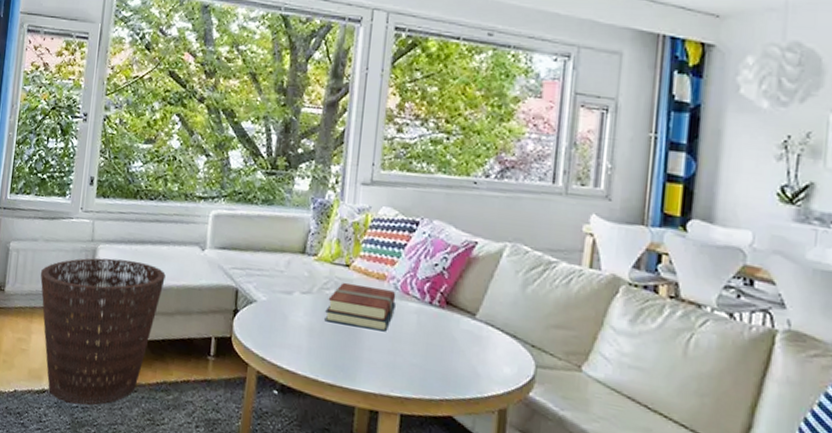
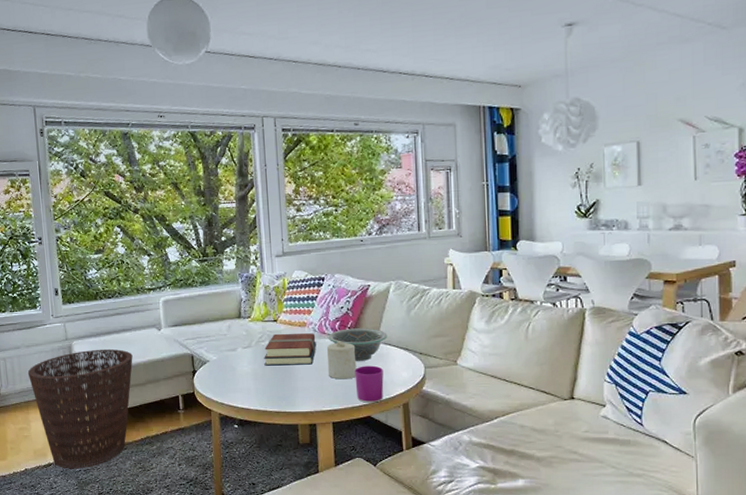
candle: none [405,306,447,361] -> present [326,340,357,380]
decorative bowl: none [412,293,492,341] -> present [328,328,388,361]
mug: none [438,346,479,400] -> present [354,365,384,403]

